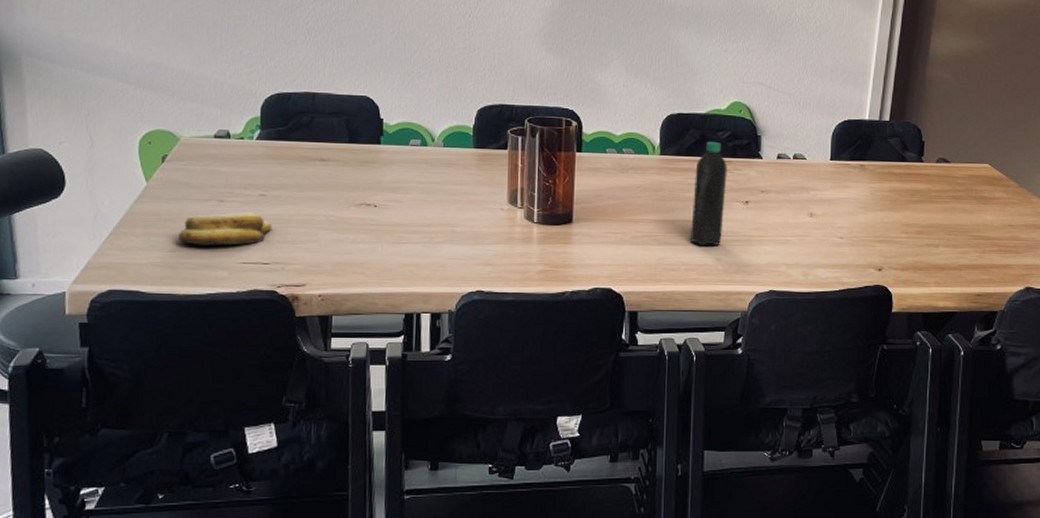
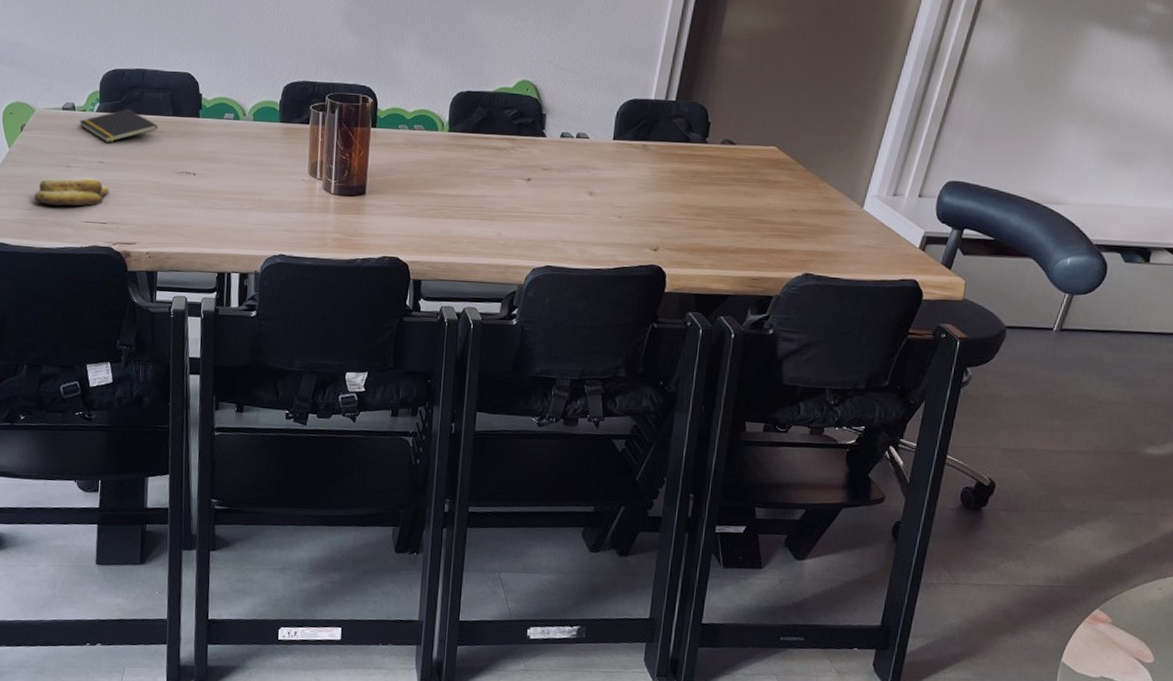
notepad: none [235,135,331,174] -> present [79,108,158,143]
water bottle: present [691,141,728,247] -> none [473,119,512,222]

